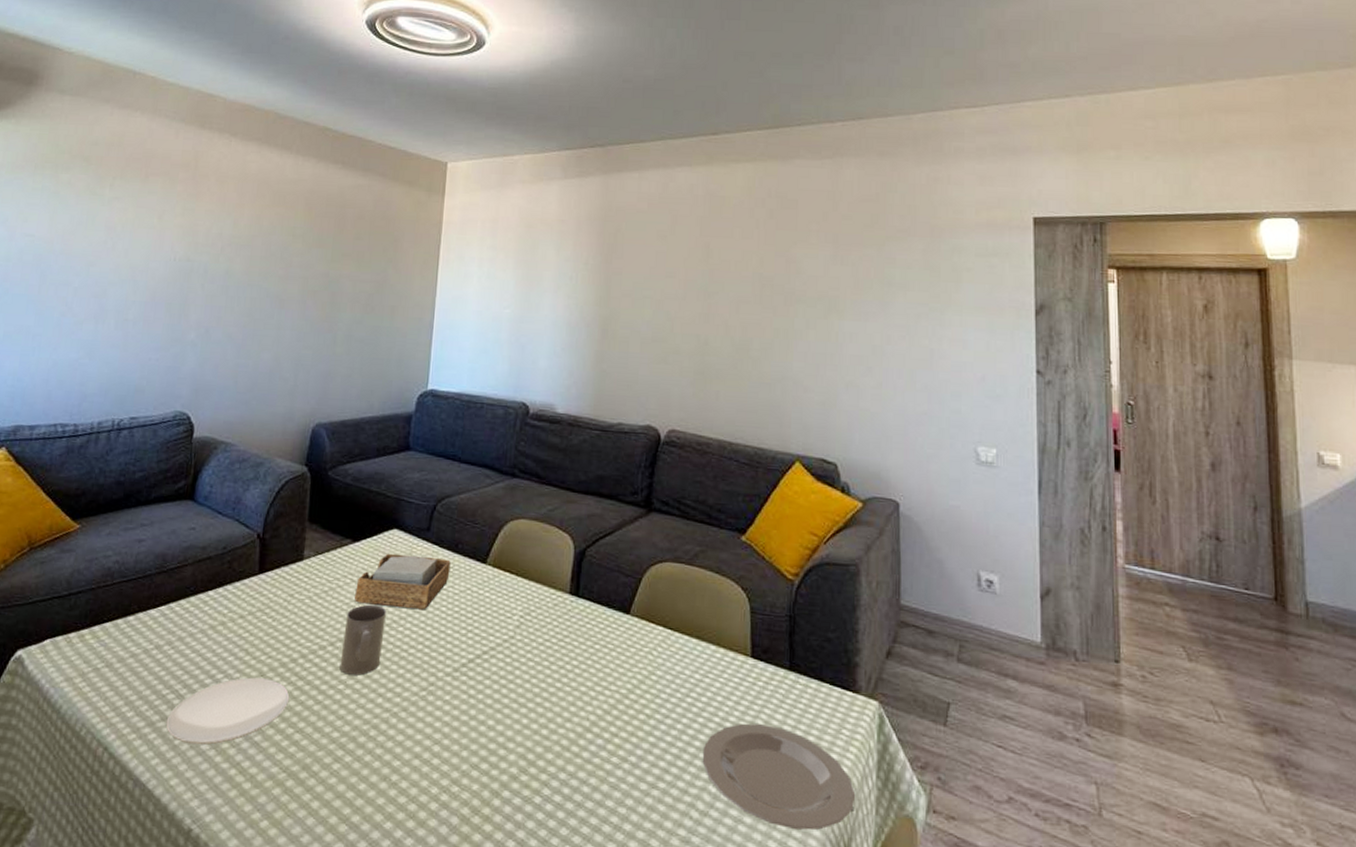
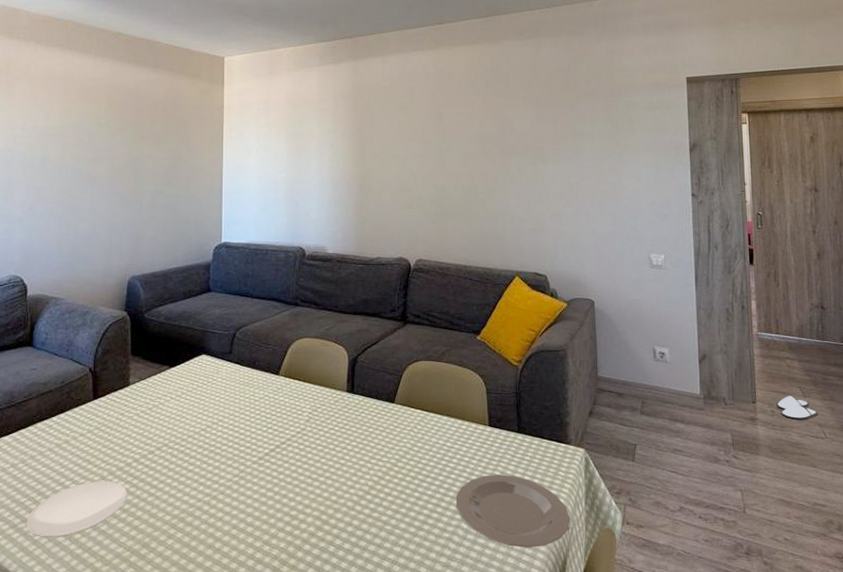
cup: present [339,604,386,676] -> none [167,415,201,471]
napkin holder: present [354,553,451,610] -> none [174,374,250,416]
slippers: none [1149,657,1209,693] -> present [776,396,818,420]

